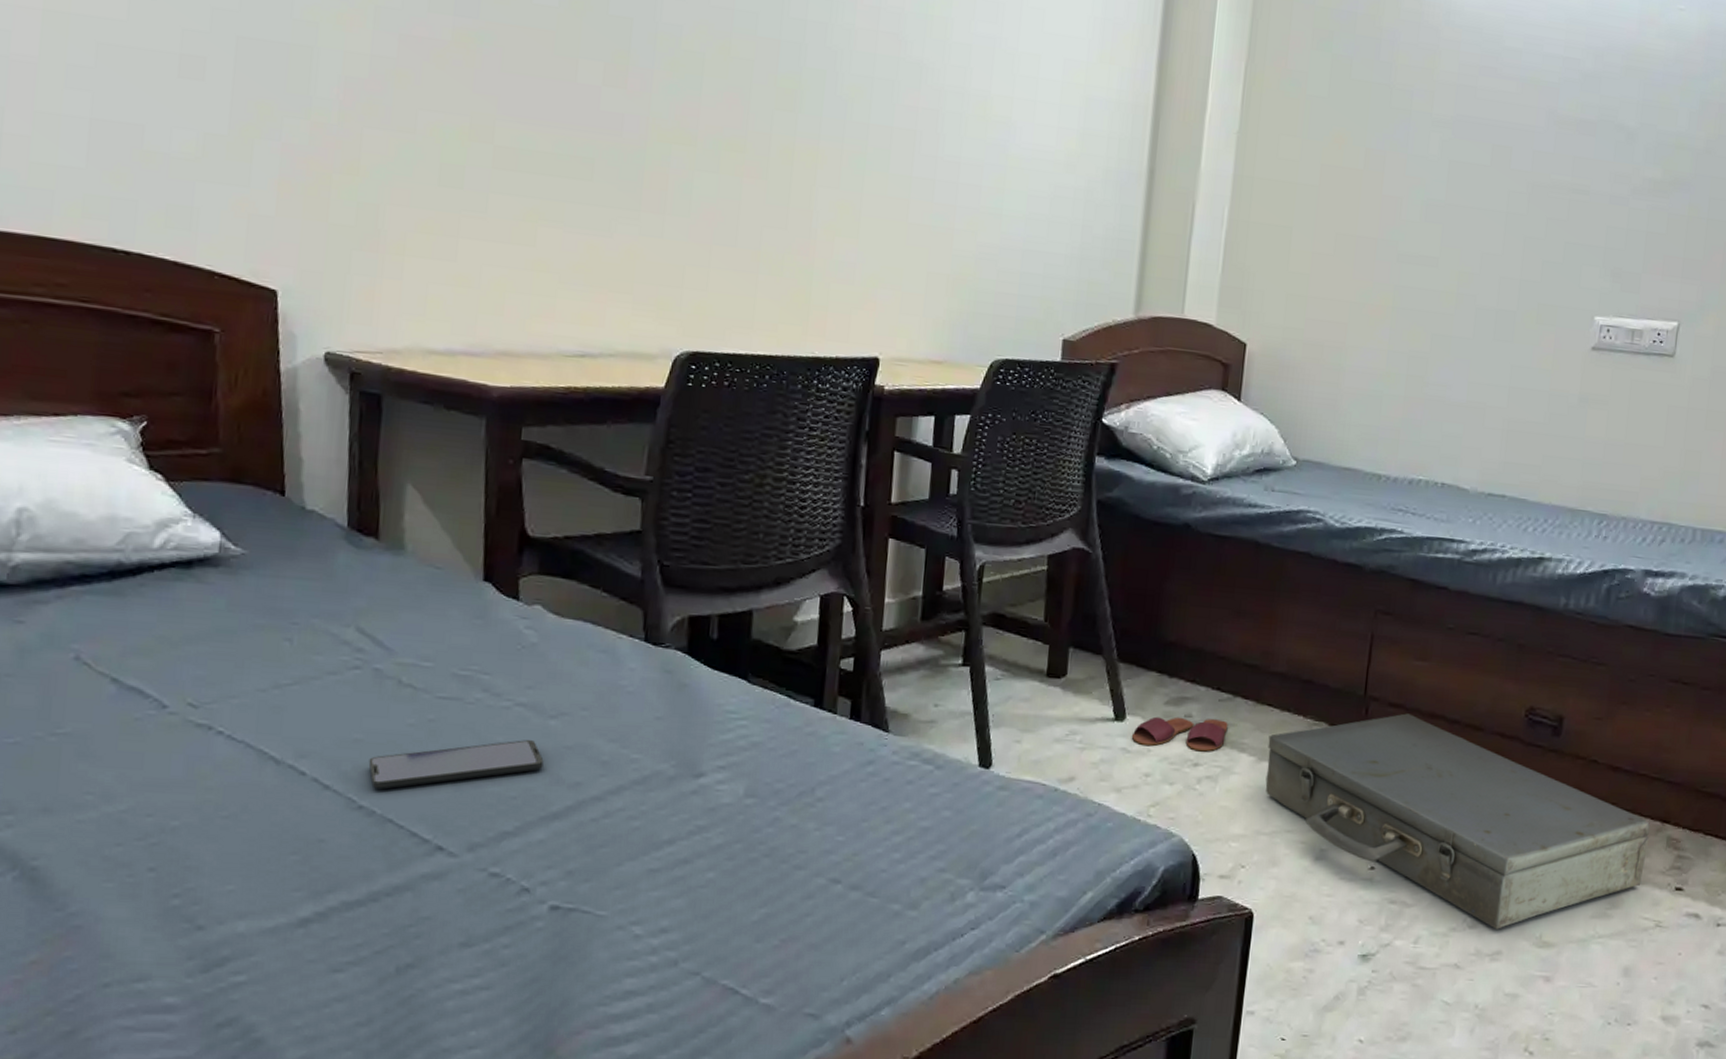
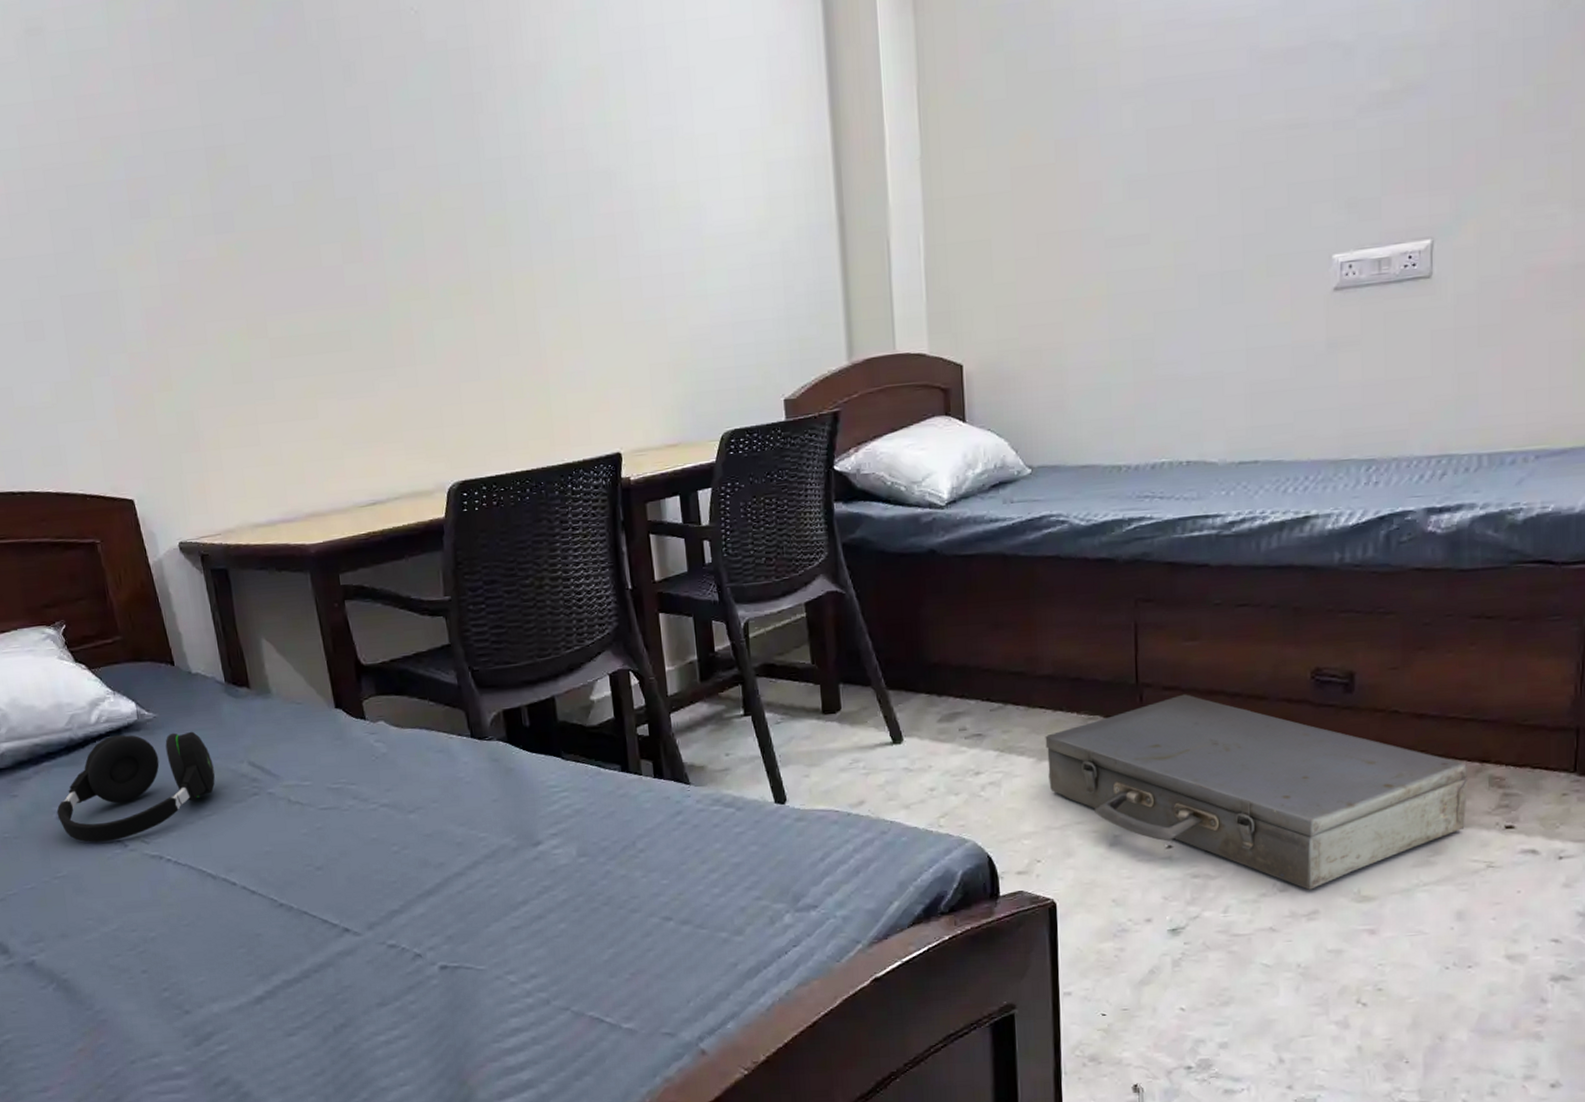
headphones: none [76,567,310,699] -> present [56,731,215,843]
smartphone: present [368,740,544,790] -> none [279,833,412,889]
slippers: present [1131,716,1228,752] -> none [911,728,1003,763]

